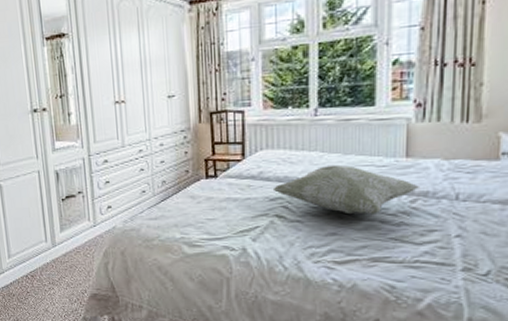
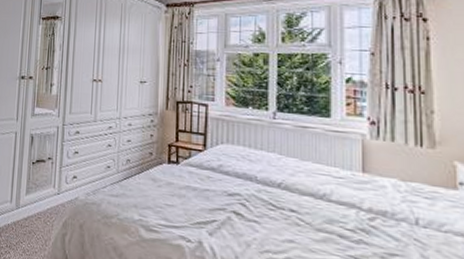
decorative pillow: present [272,165,419,214] -> none [231,168,377,227]

